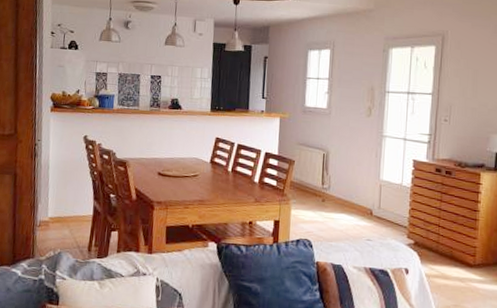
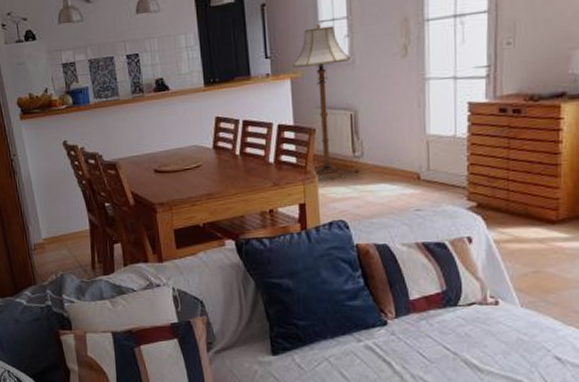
floor lamp: none [283,78,328,199] -> present [293,22,350,175]

